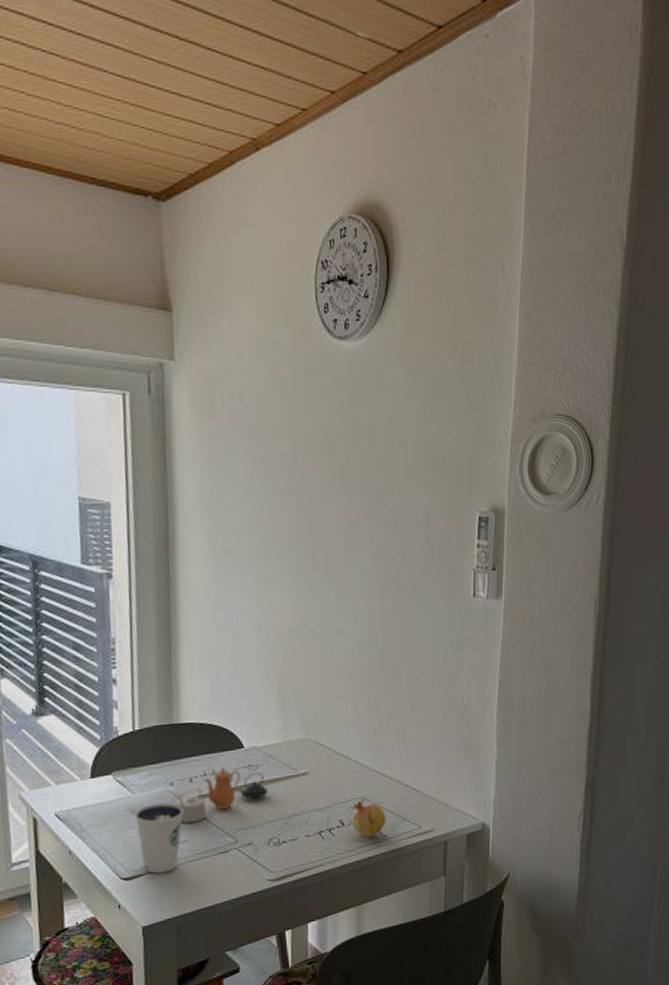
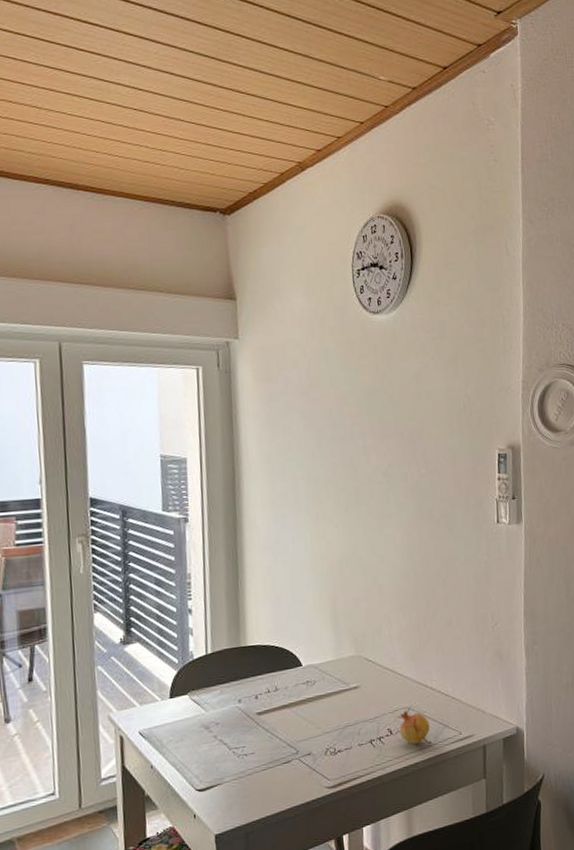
dixie cup: present [134,803,184,874] -> none [207,718,251,784]
teapot: present [176,767,268,824] -> none [244,684,324,737]

